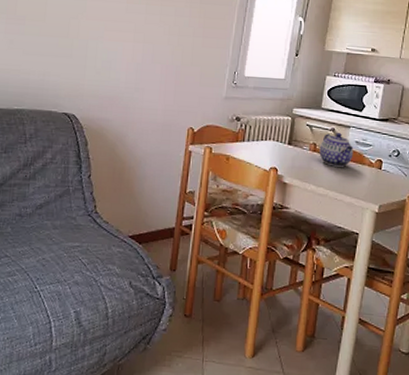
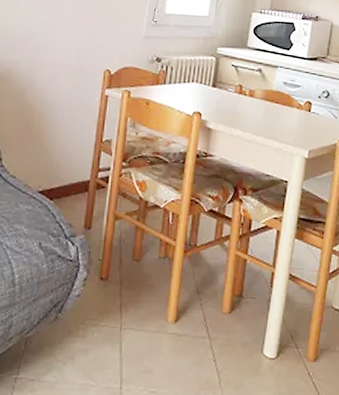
teapot: present [319,132,354,167] -> none [245,72,282,110]

